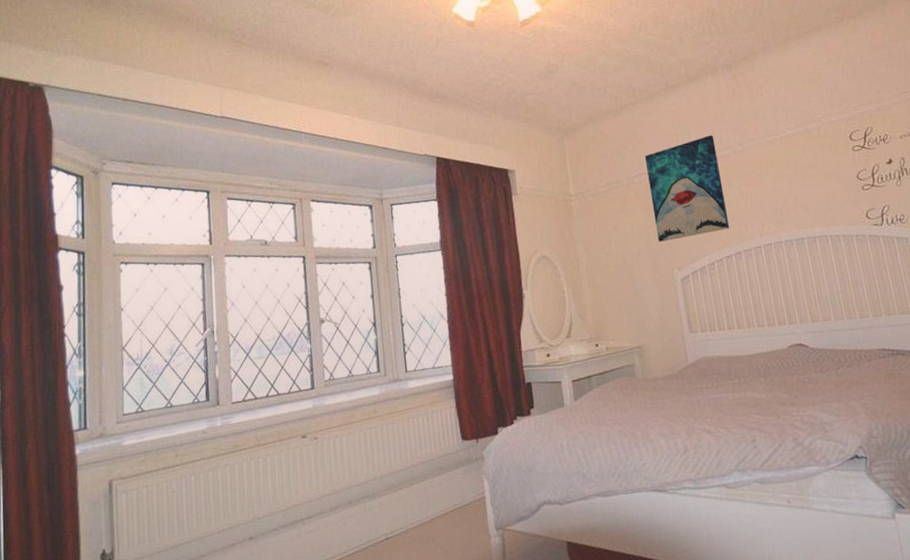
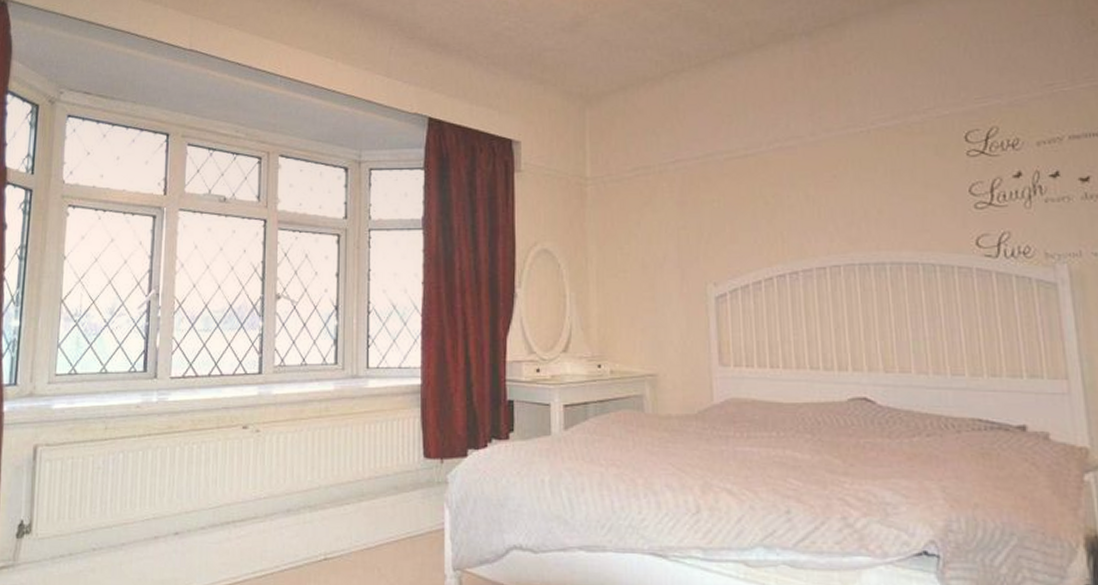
wall art: present [644,135,730,242] -> none [685,119,787,247]

